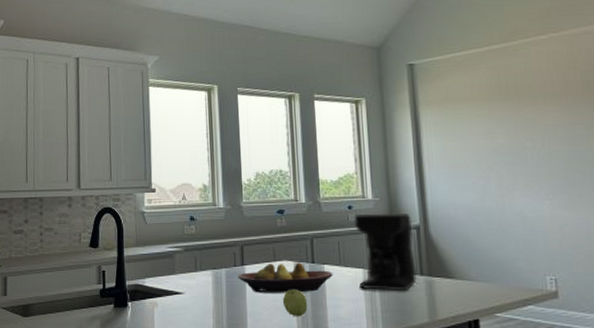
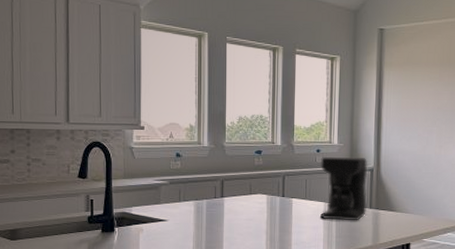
fruit bowl: present [238,262,333,293] -> none [217,196,299,221]
apple: present [282,289,308,316] -> none [255,218,276,240]

